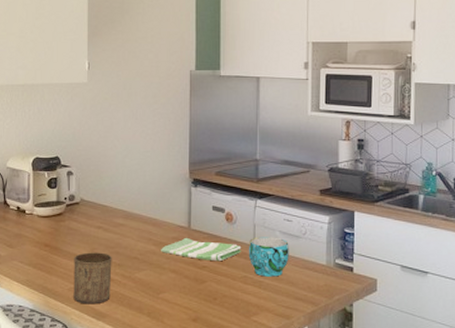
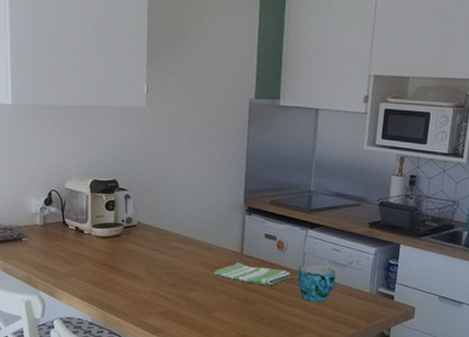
cup: present [73,252,112,305] -> none [129,272,167,320]

